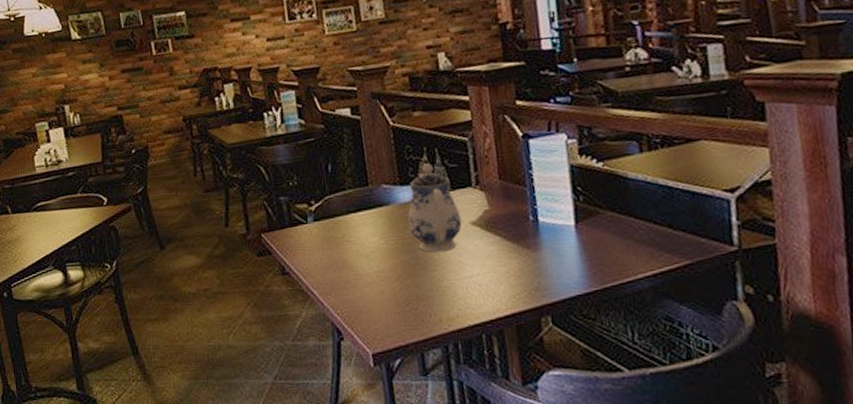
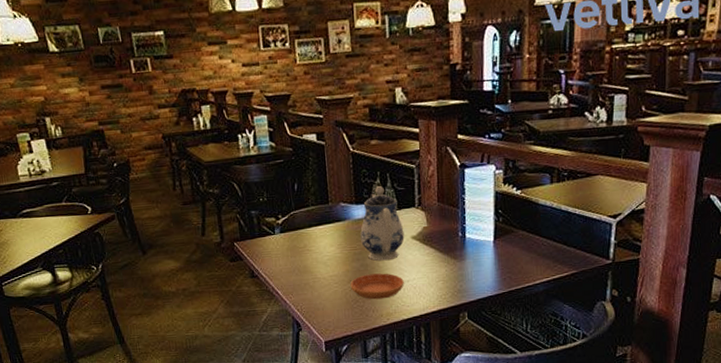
saucer: none [399,267,467,301] -> present [350,273,404,300]

